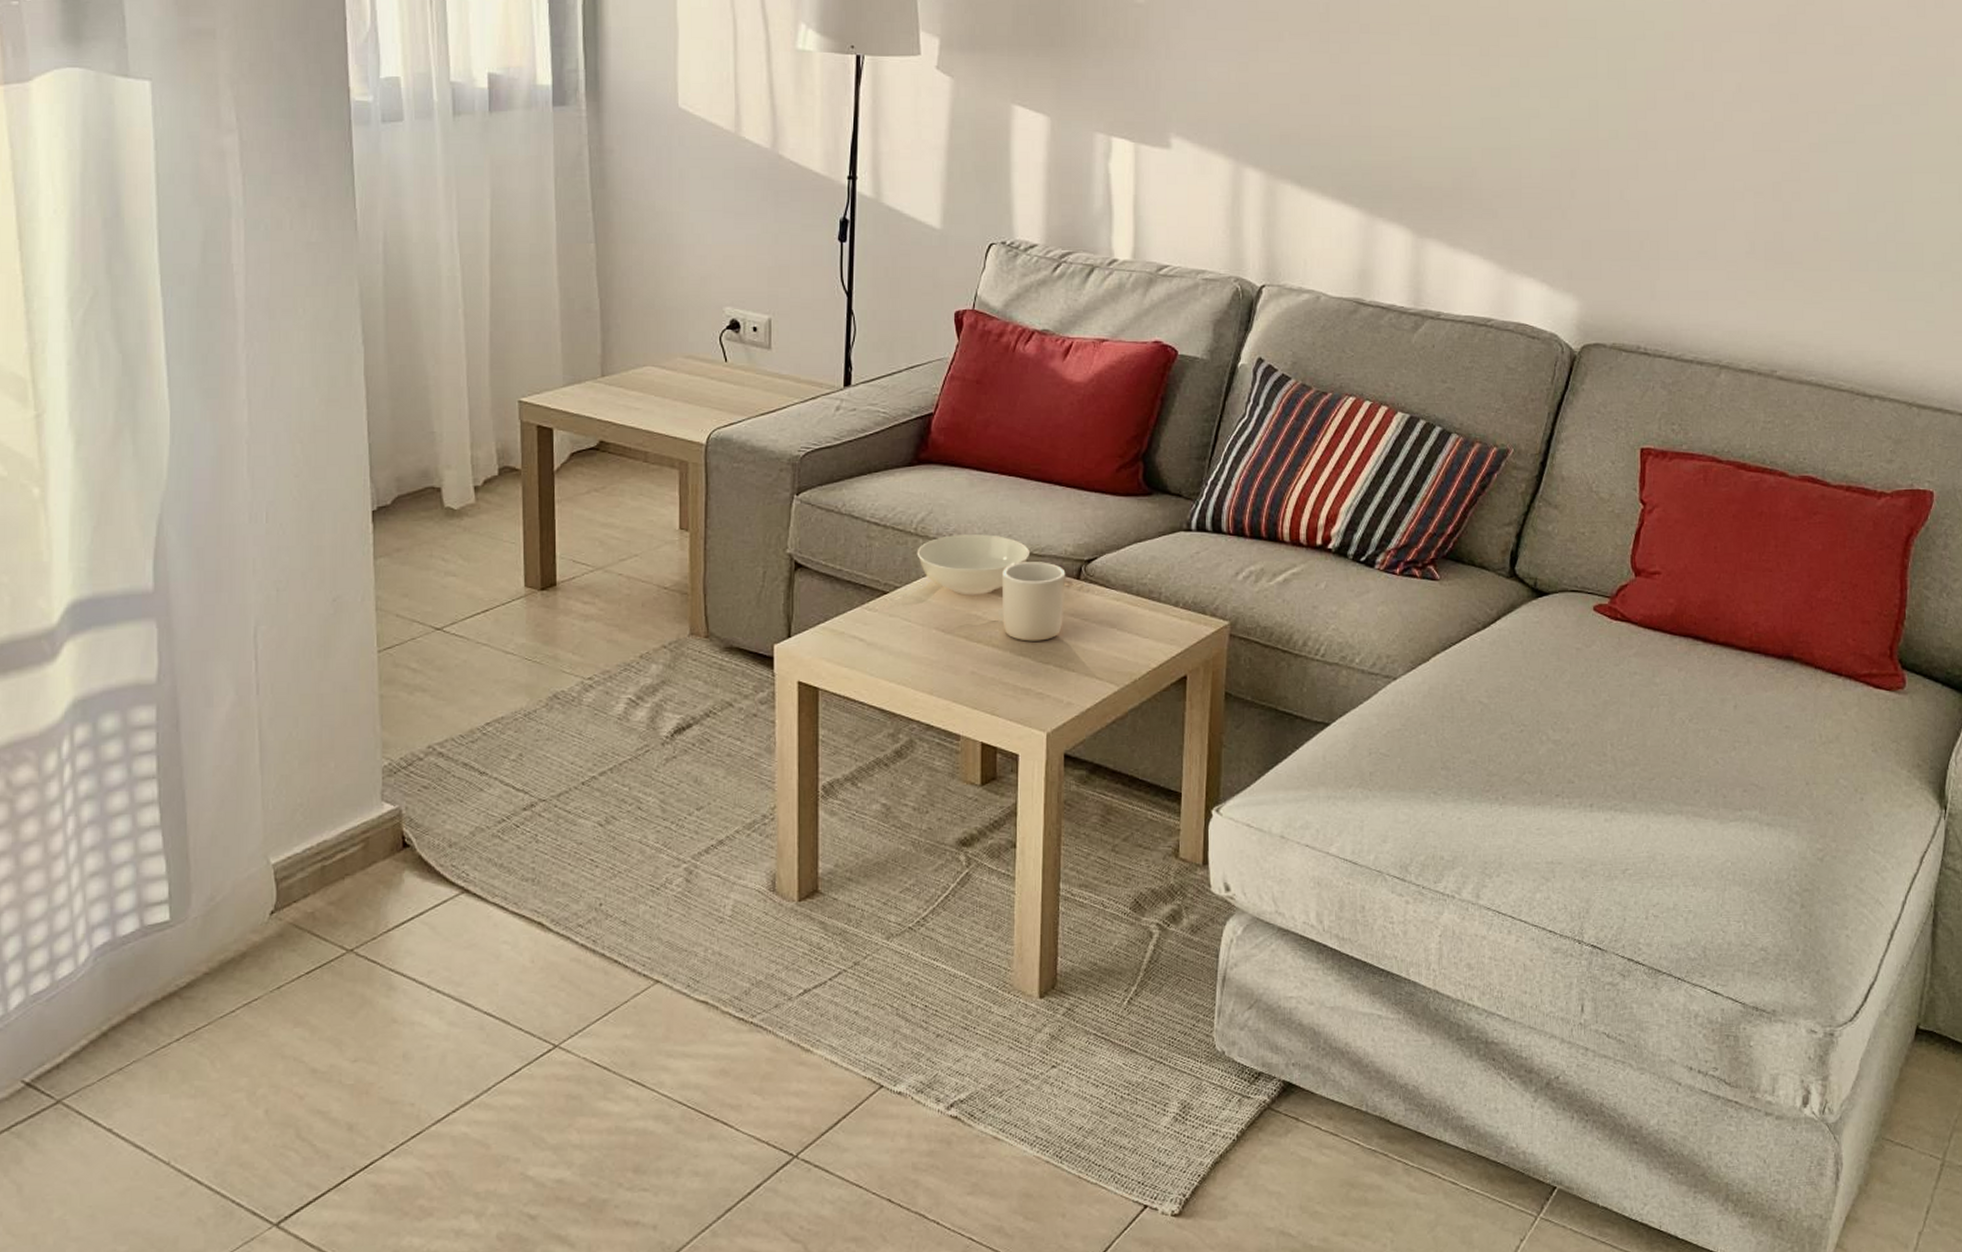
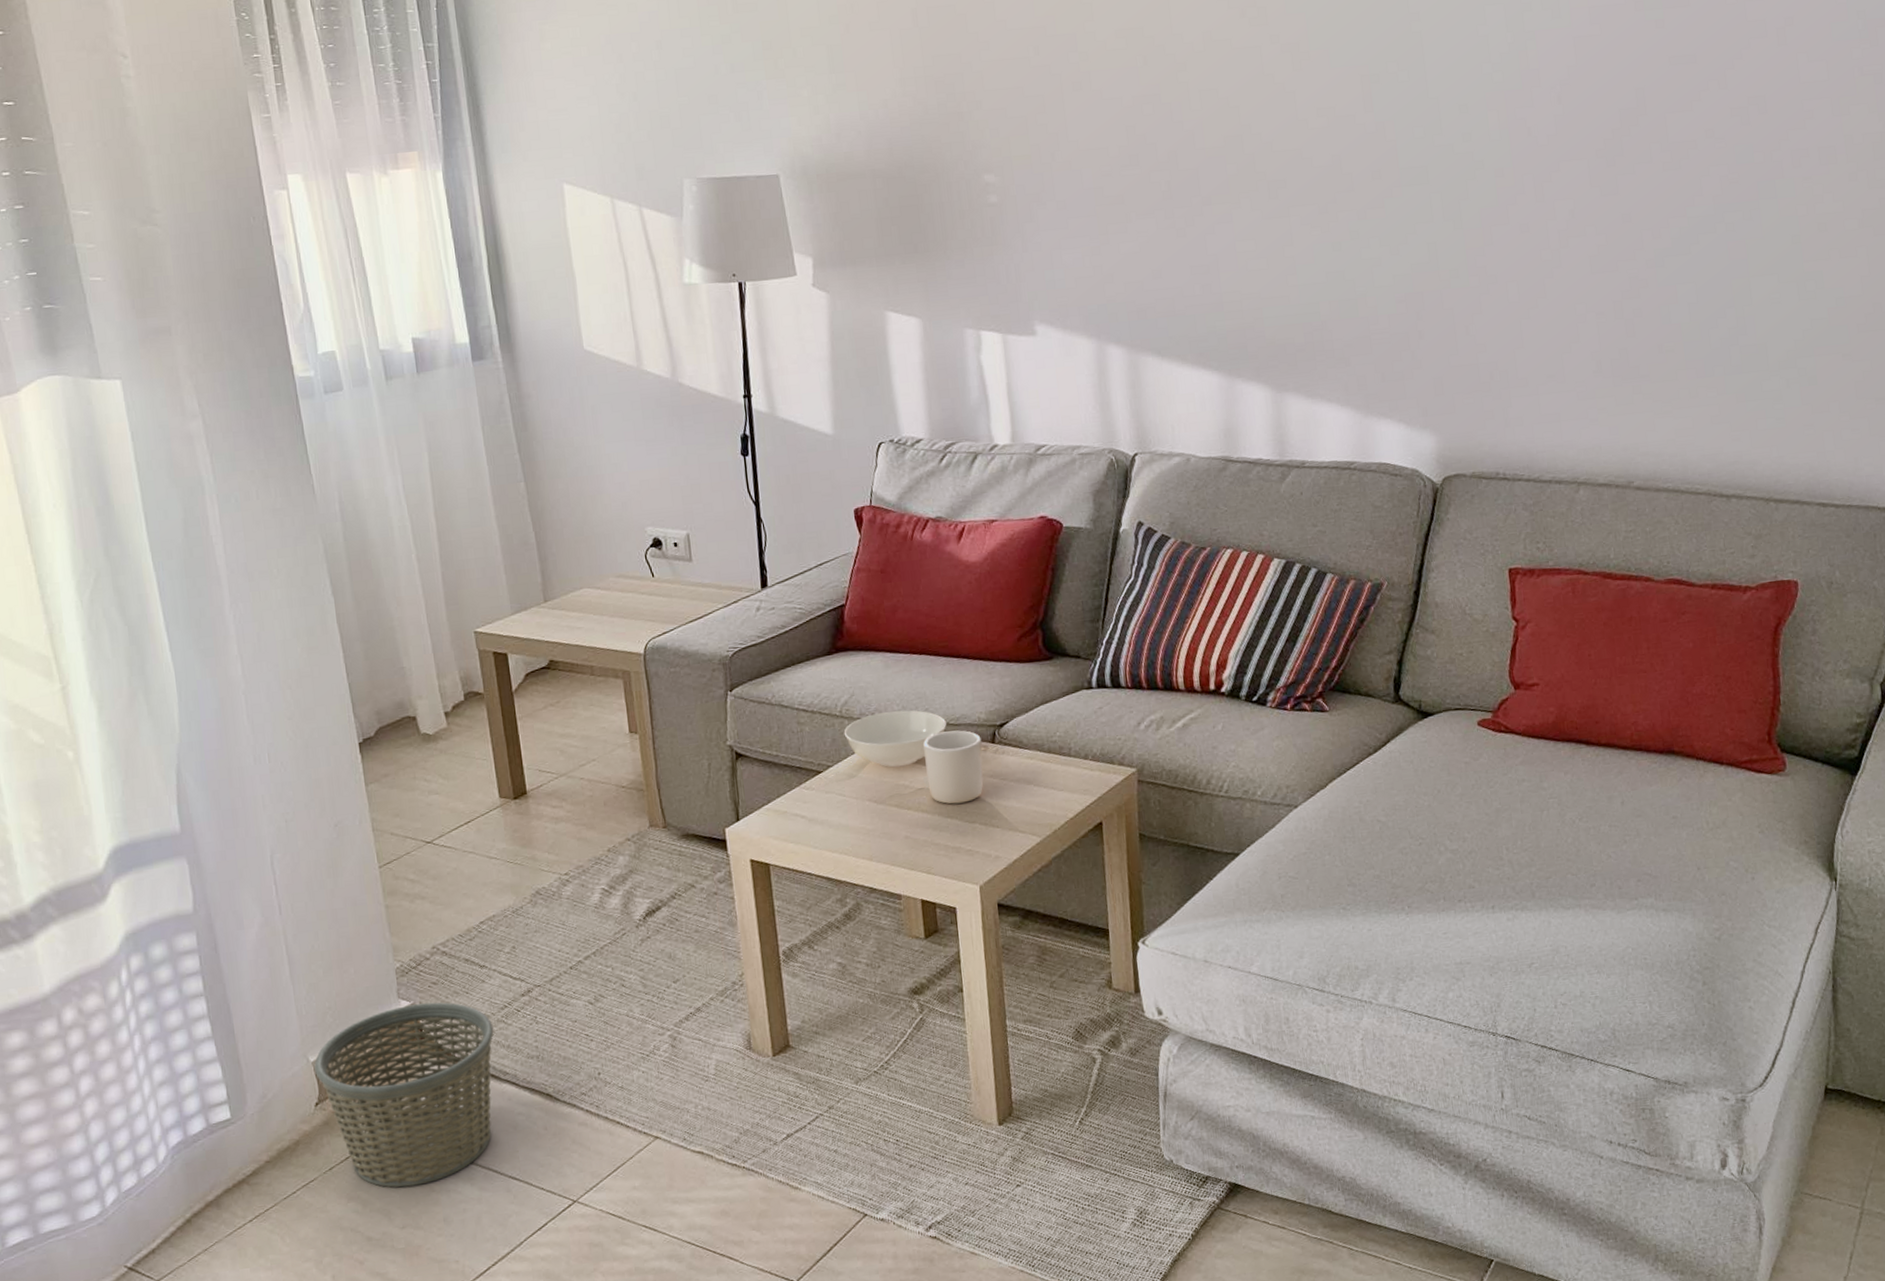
basket: none [275,808,487,1015] -> present [314,1002,494,1188]

